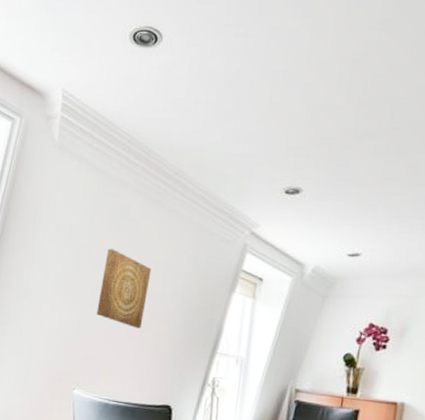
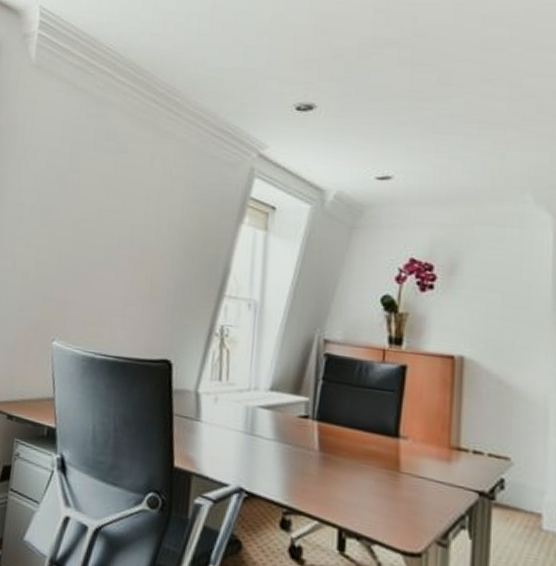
wall art: present [96,248,152,329] -> none [79,175,143,267]

